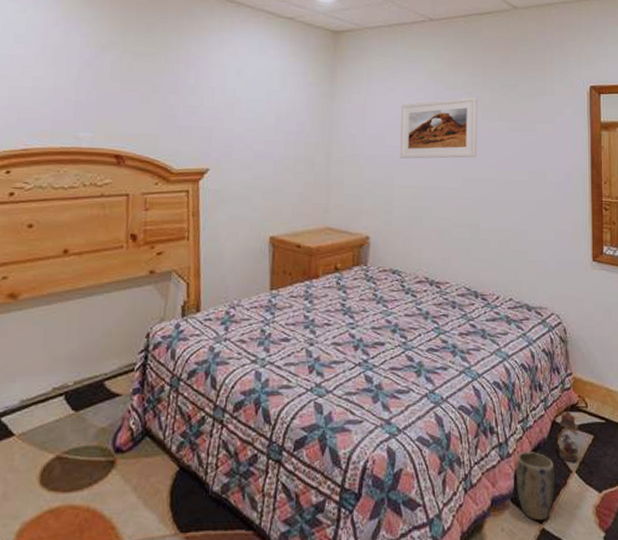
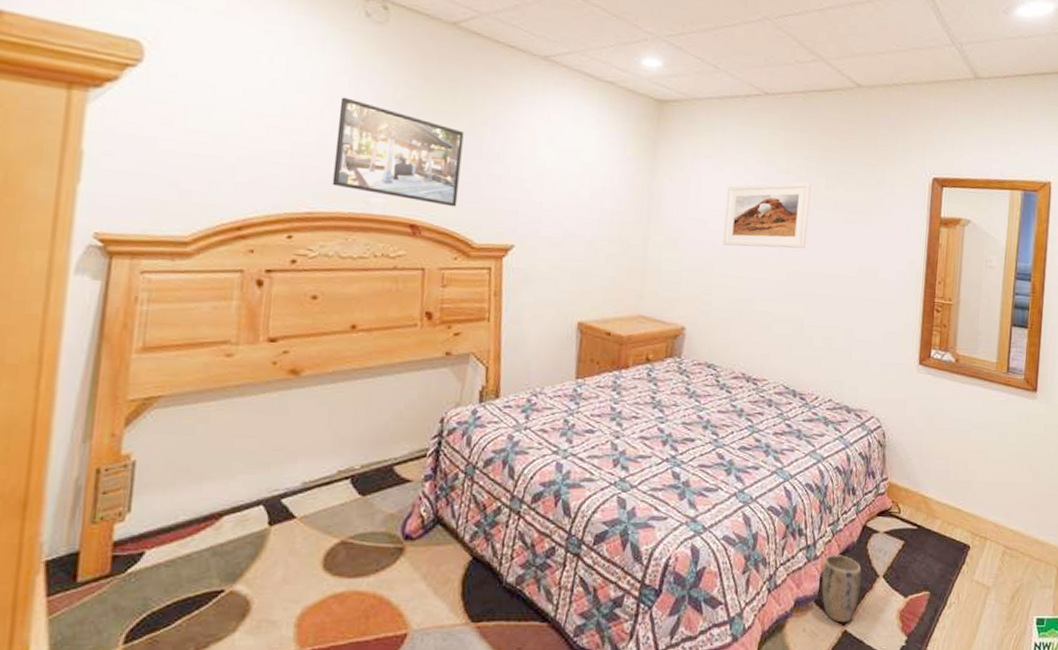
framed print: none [45,45,161,137] -> present [332,97,464,207]
lantern: present [557,395,579,462] -> none [866,499,890,566]

